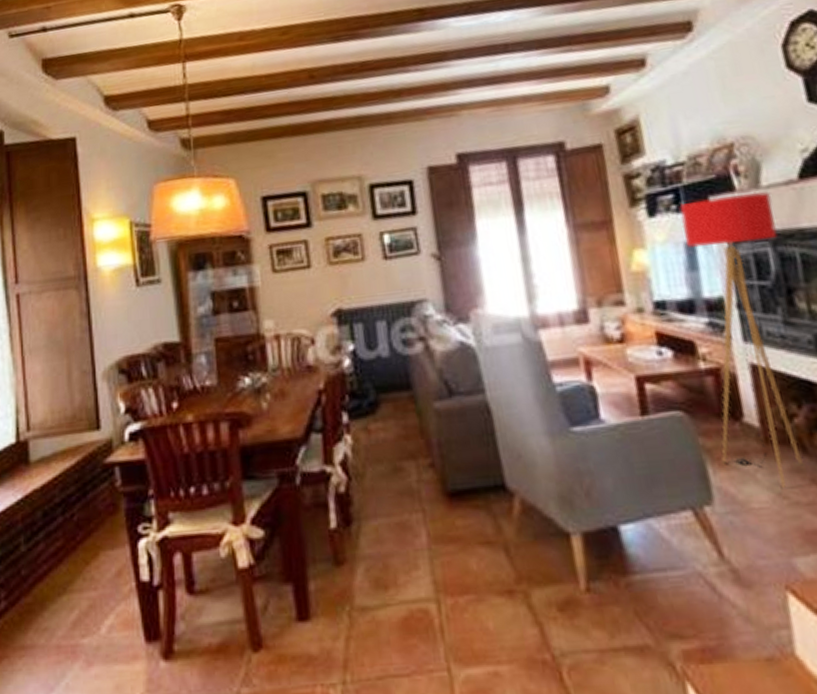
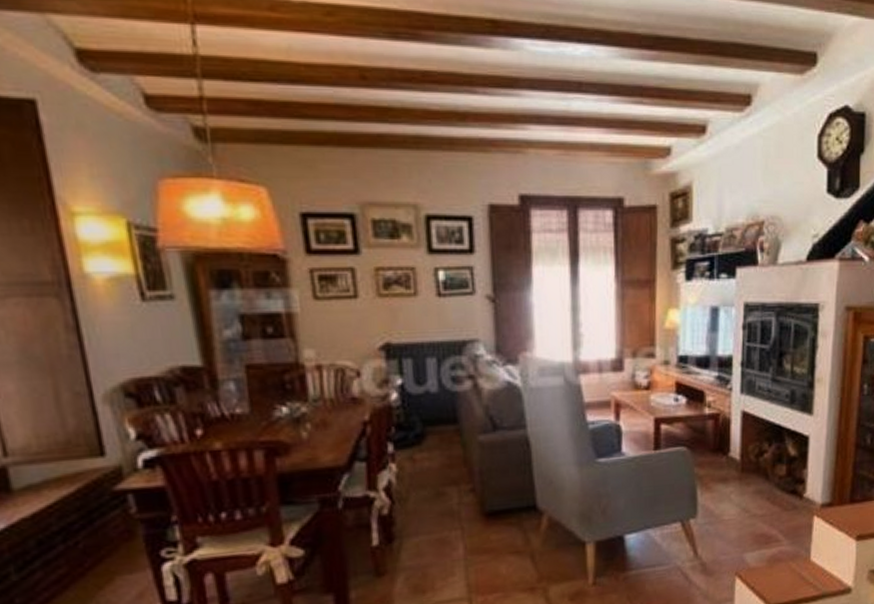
floor lamp: present [679,191,804,488] -> none [708,268,784,504]

